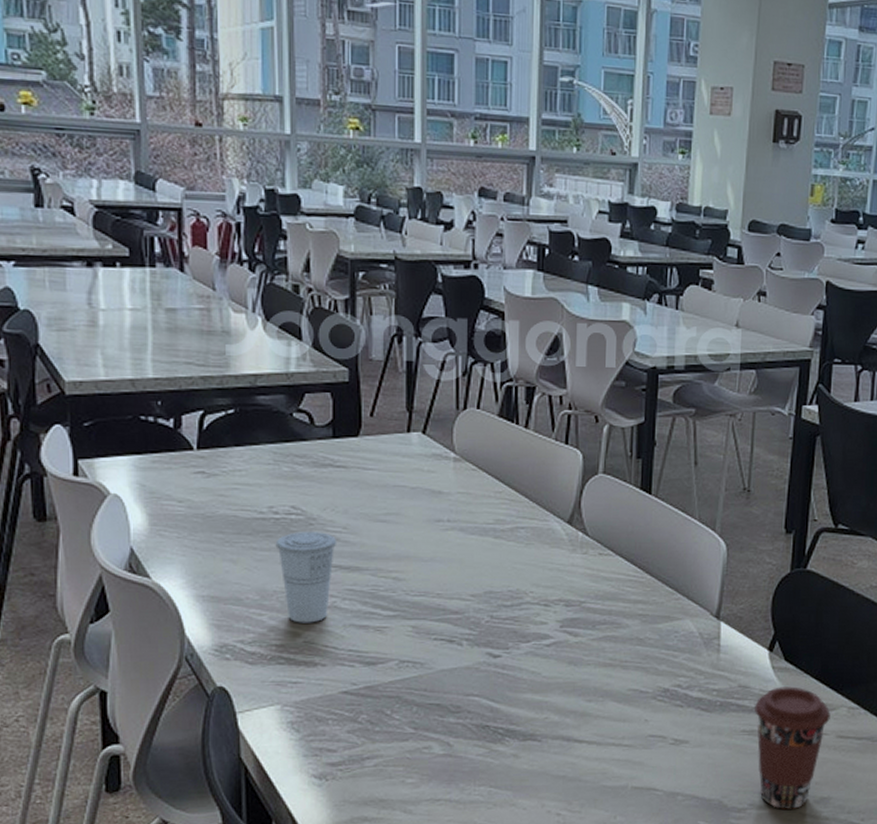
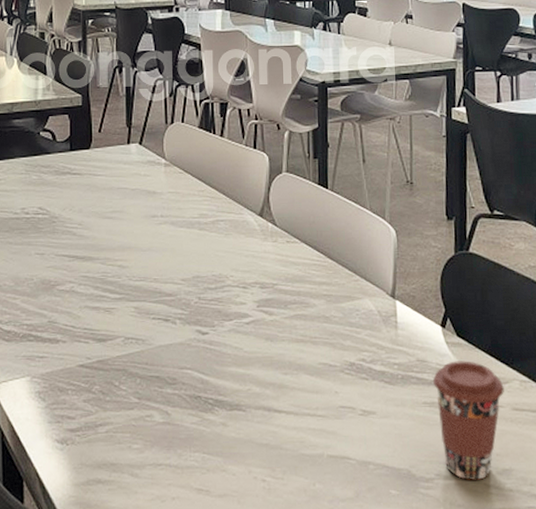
cup: present [275,532,337,623] -> none [26,228,74,306]

